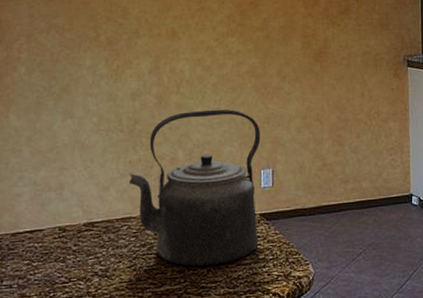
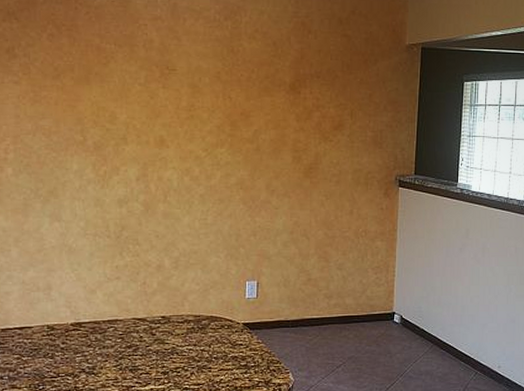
kettle: present [129,109,261,267] -> none [115,220,247,370]

